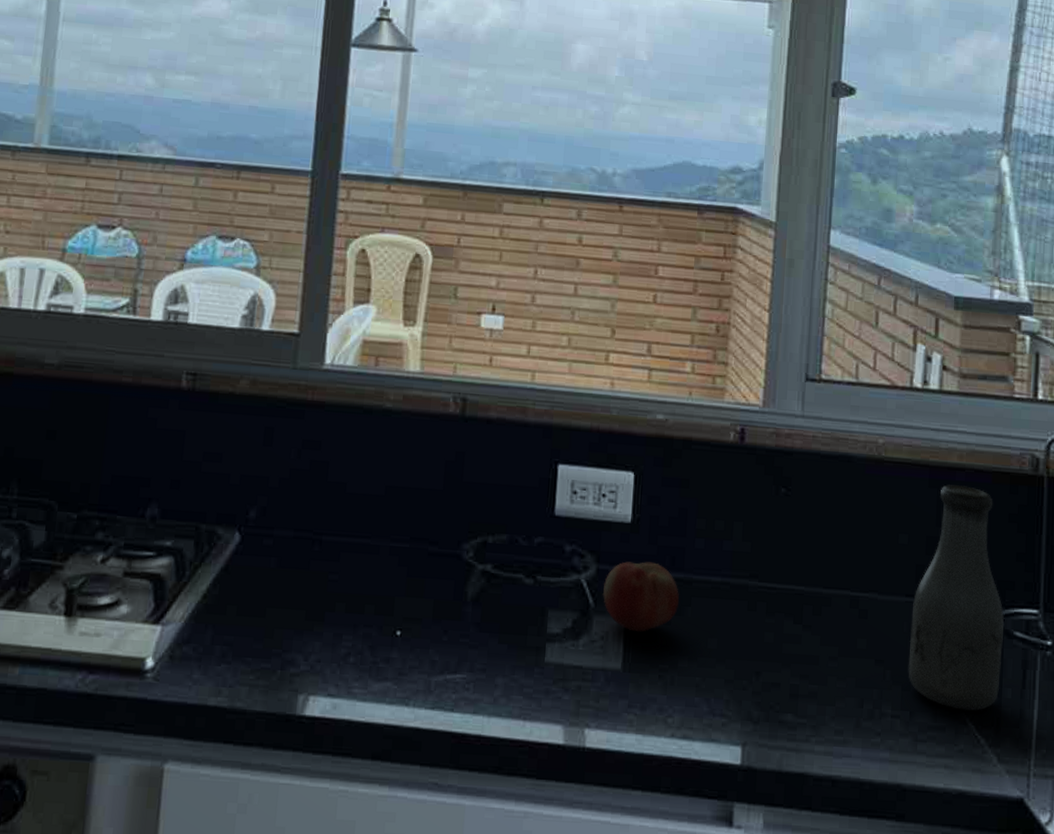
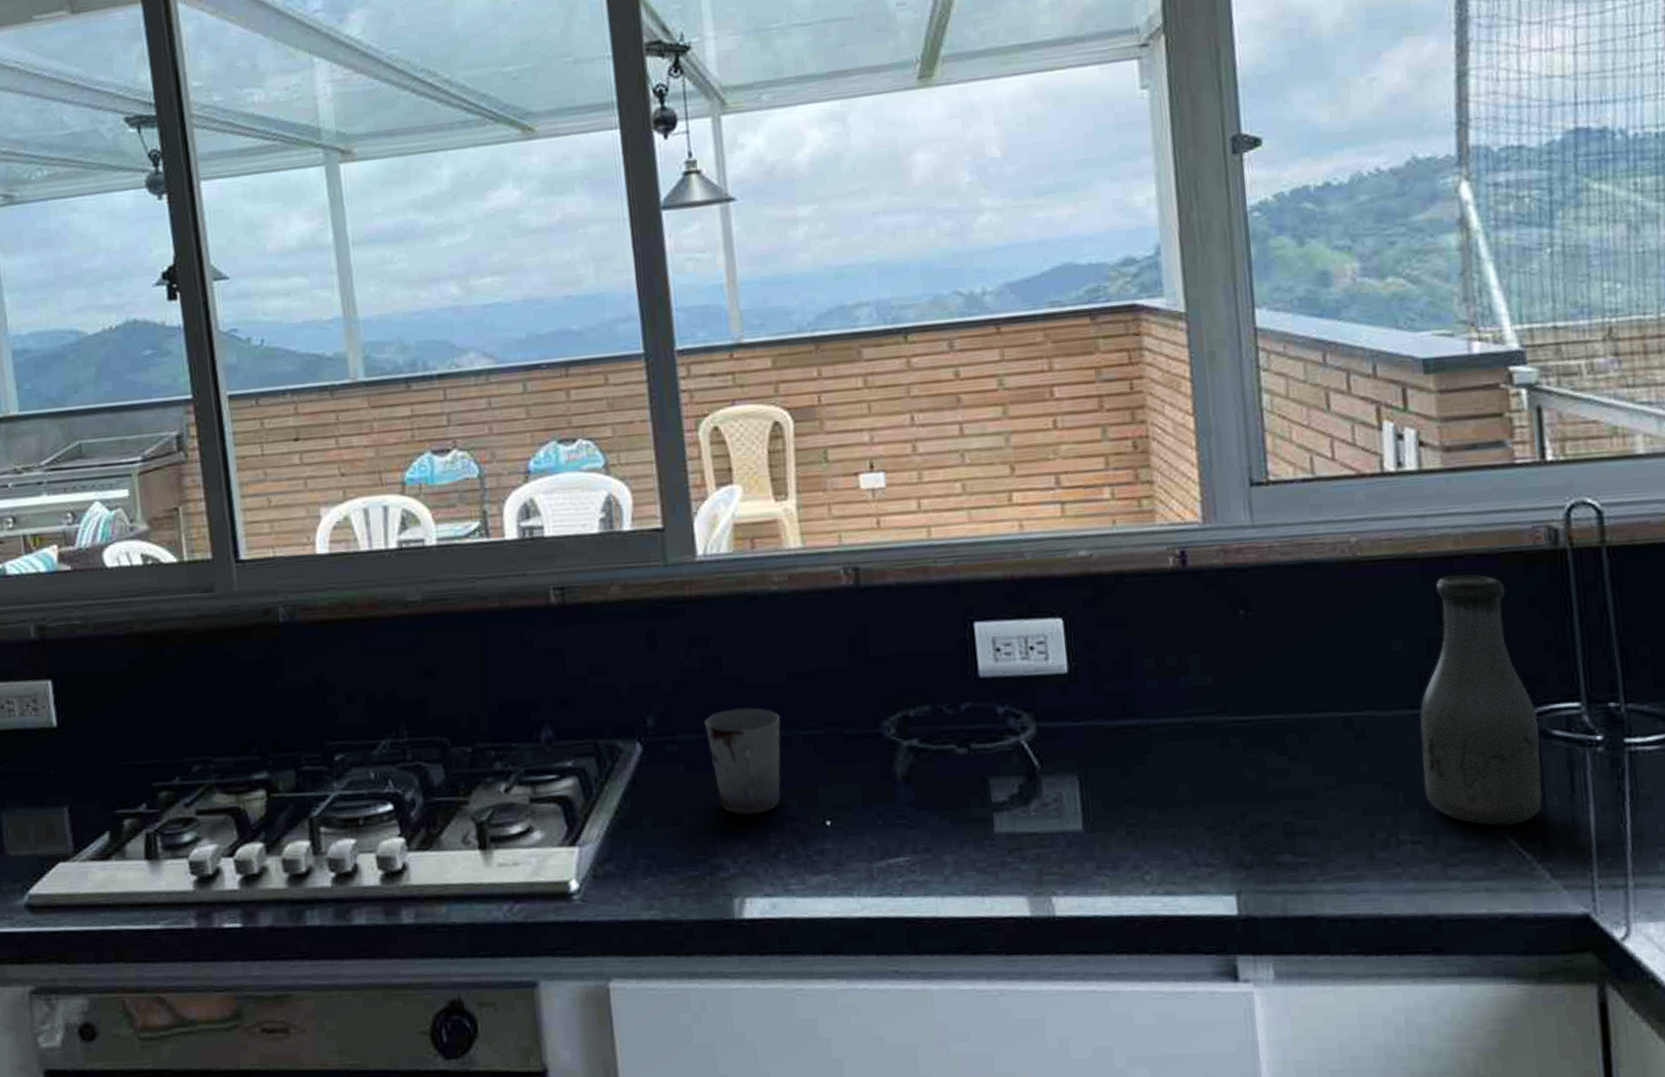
cup: none [302,512,373,616] -> present [705,708,781,815]
fruit: present [602,561,679,632] -> none [1047,712,1138,789]

